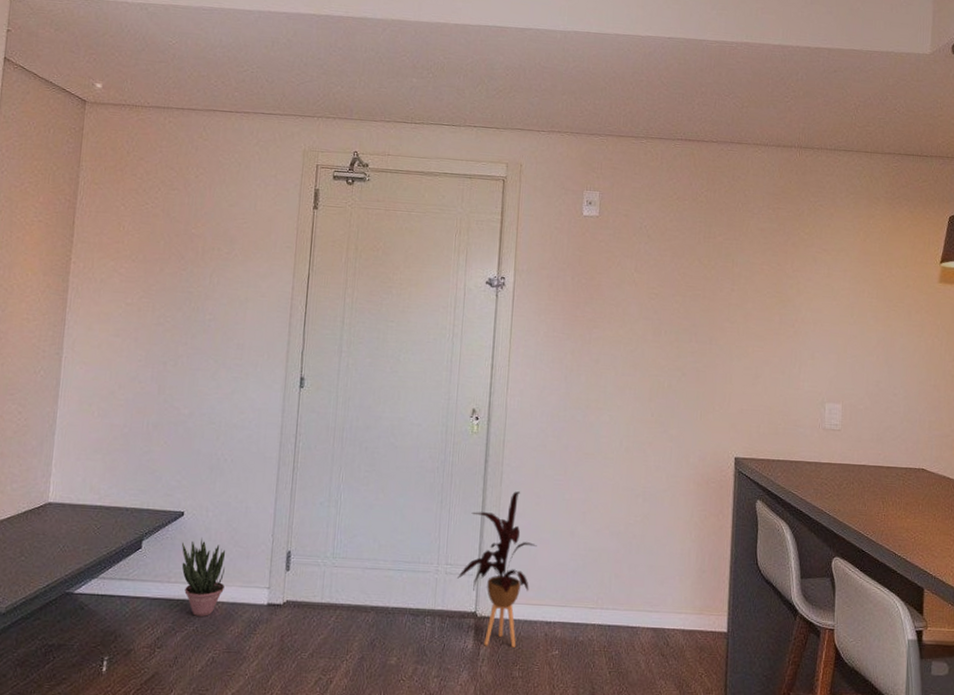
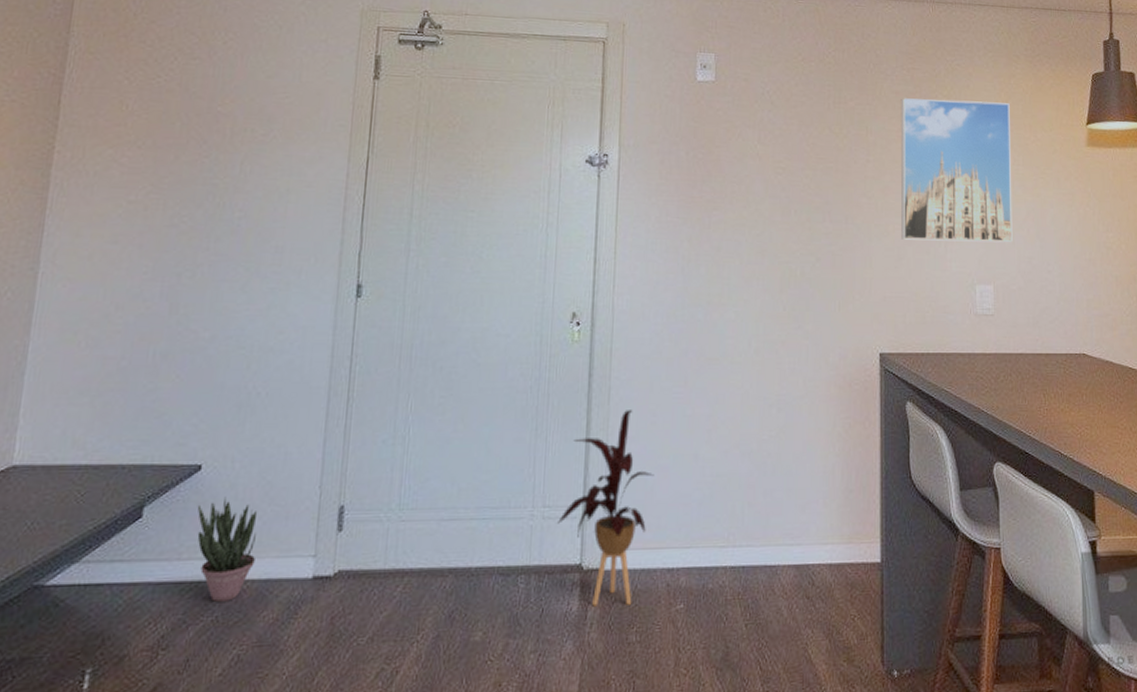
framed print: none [759,234,868,367] -> present [900,98,1013,243]

